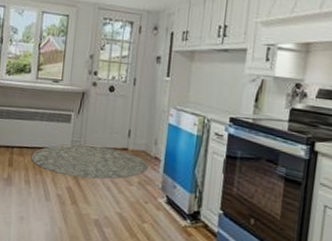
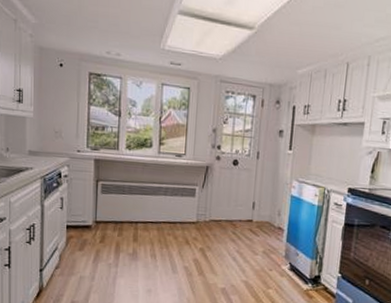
rug: present [31,144,148,180] -> none [156,218,272,250]

